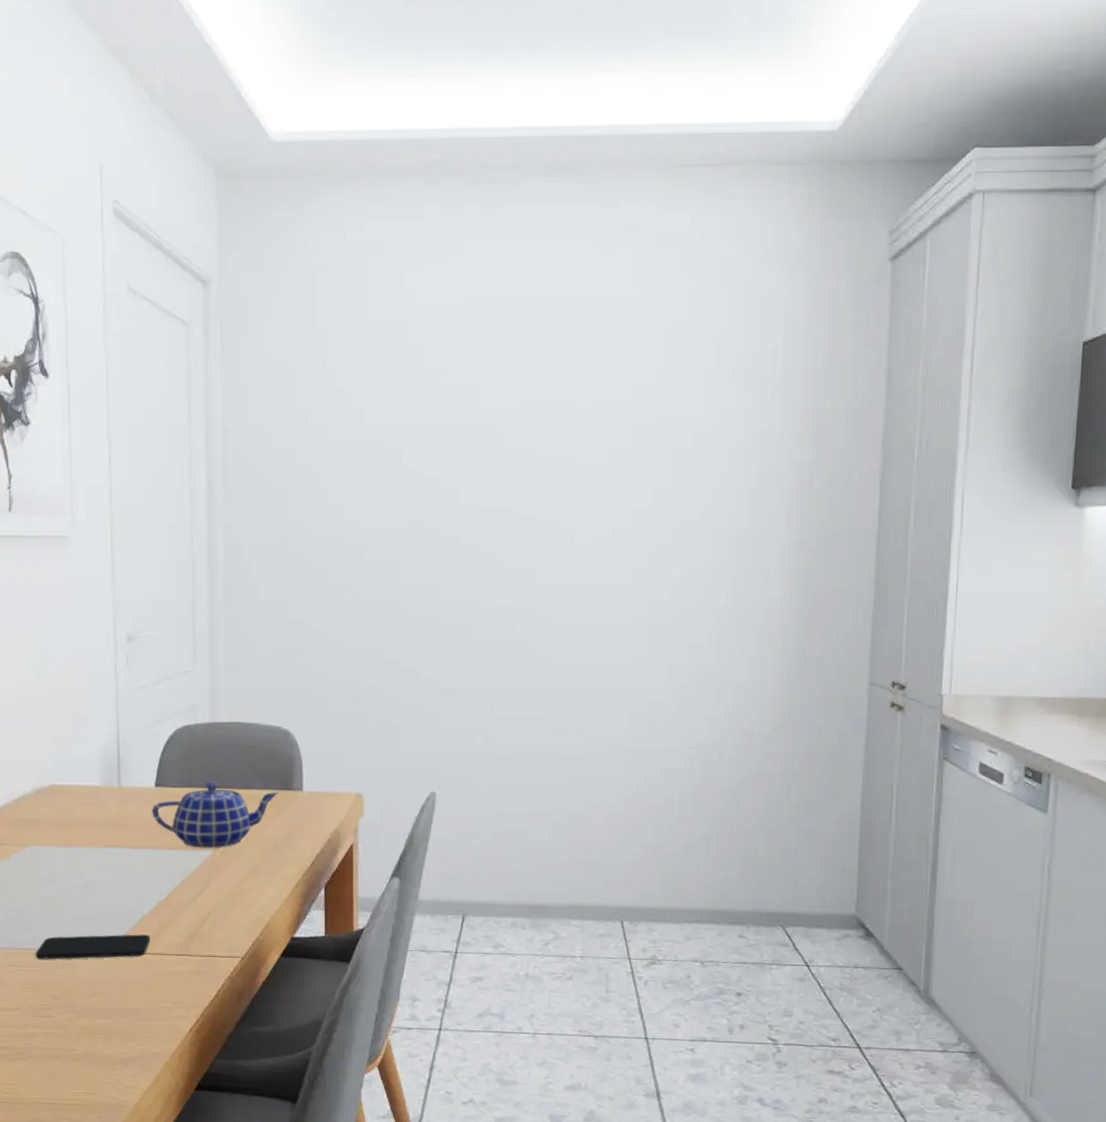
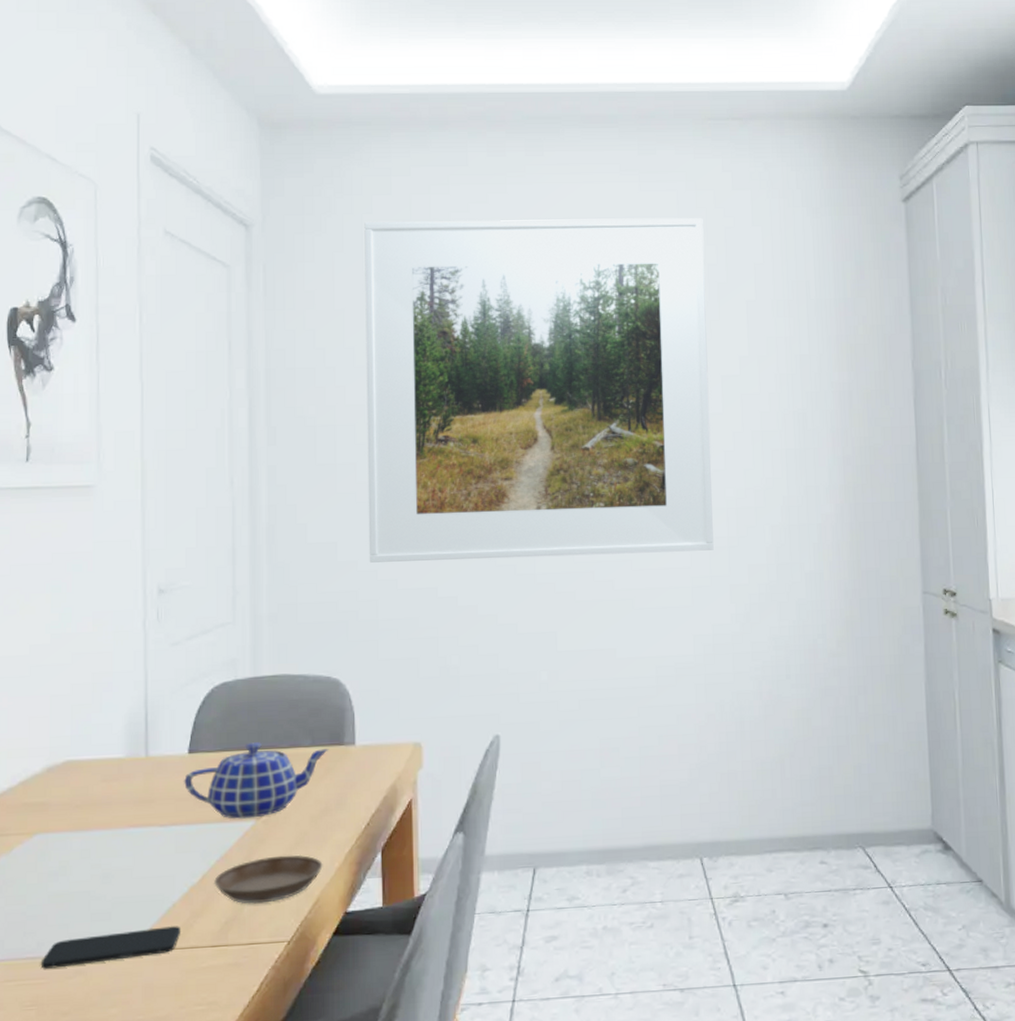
saucer: none [177,883,273,923] -> present [213,854,323,904]
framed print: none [317,277,666,629] -> present [364,218,714,563]

